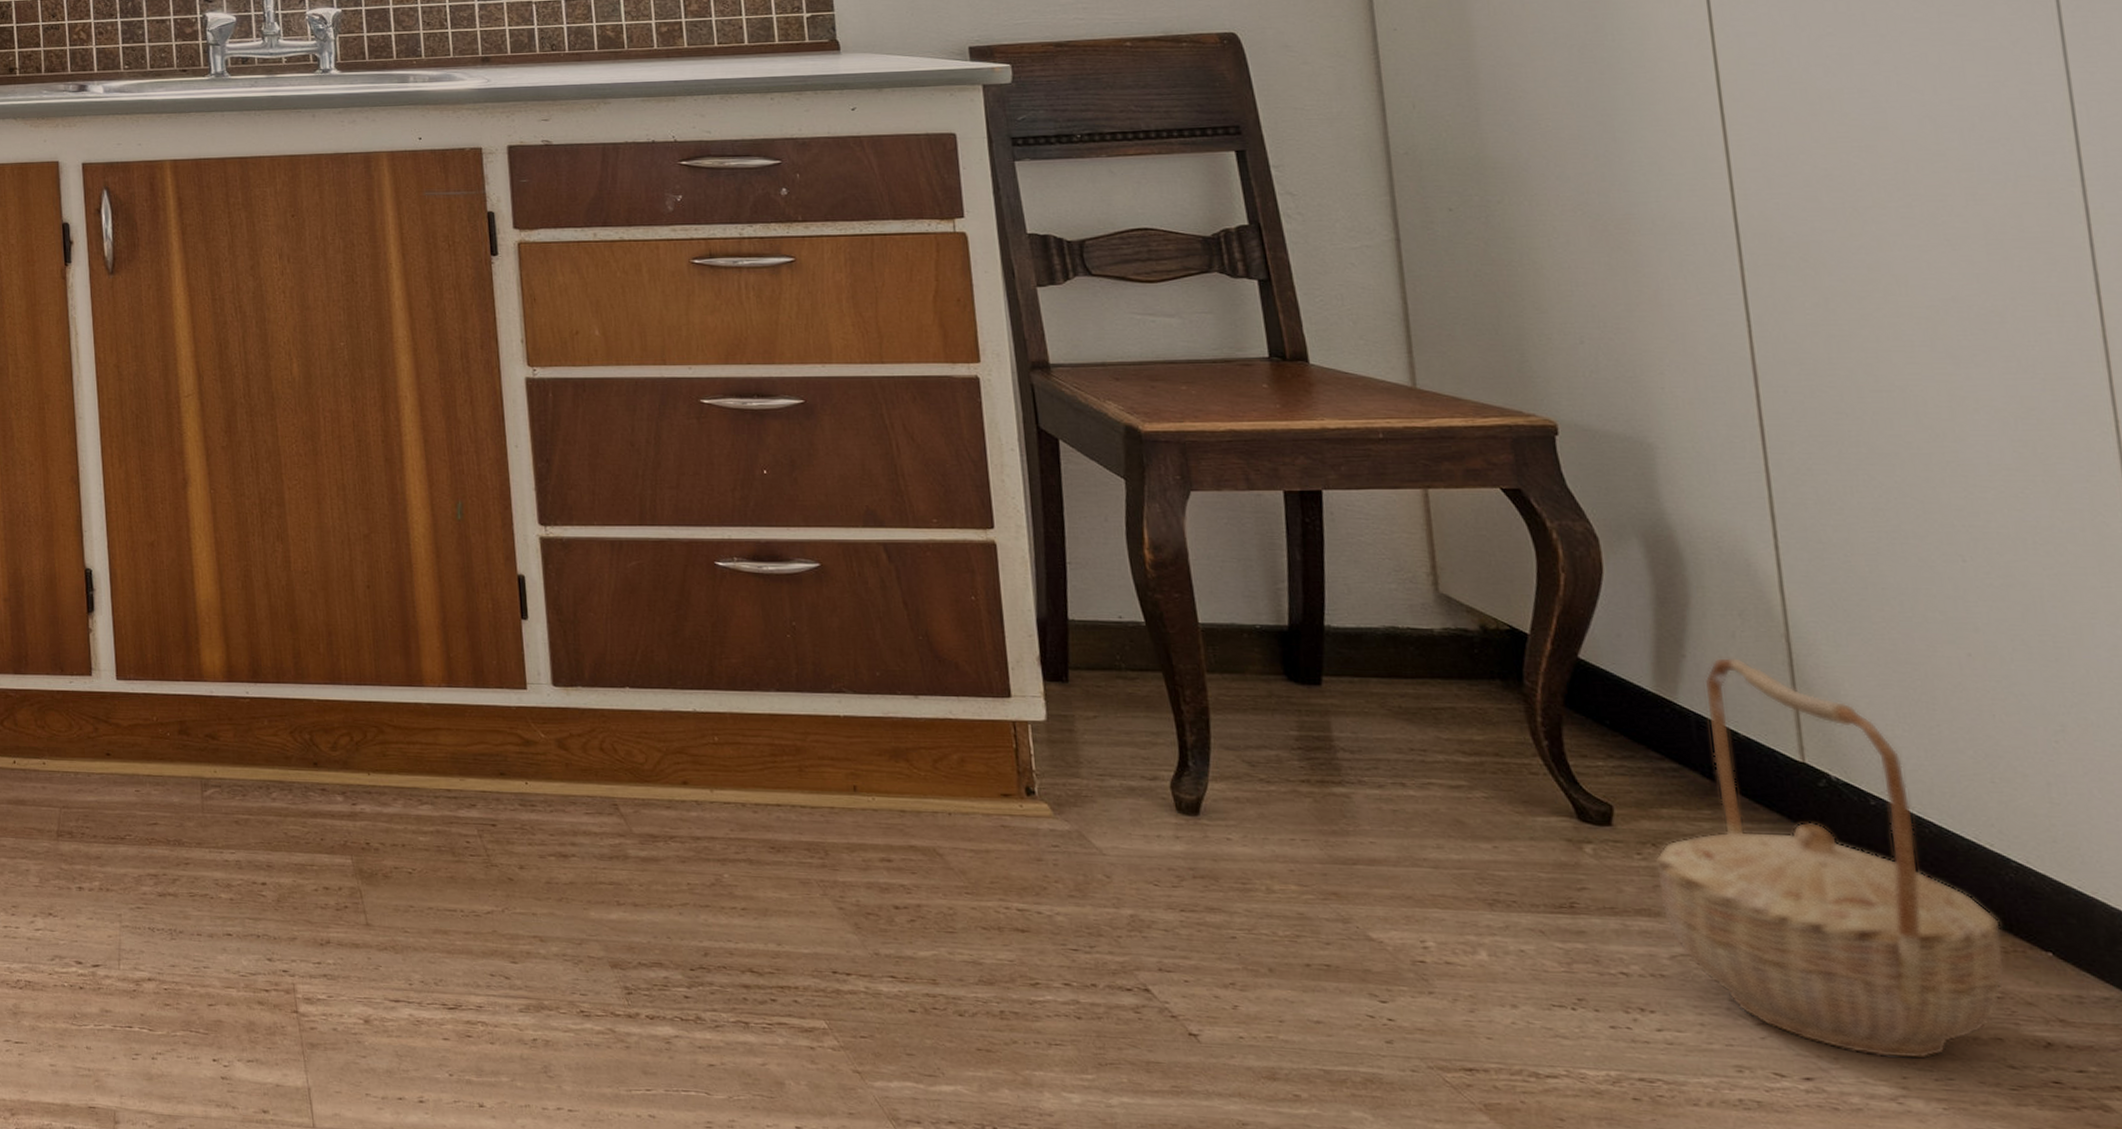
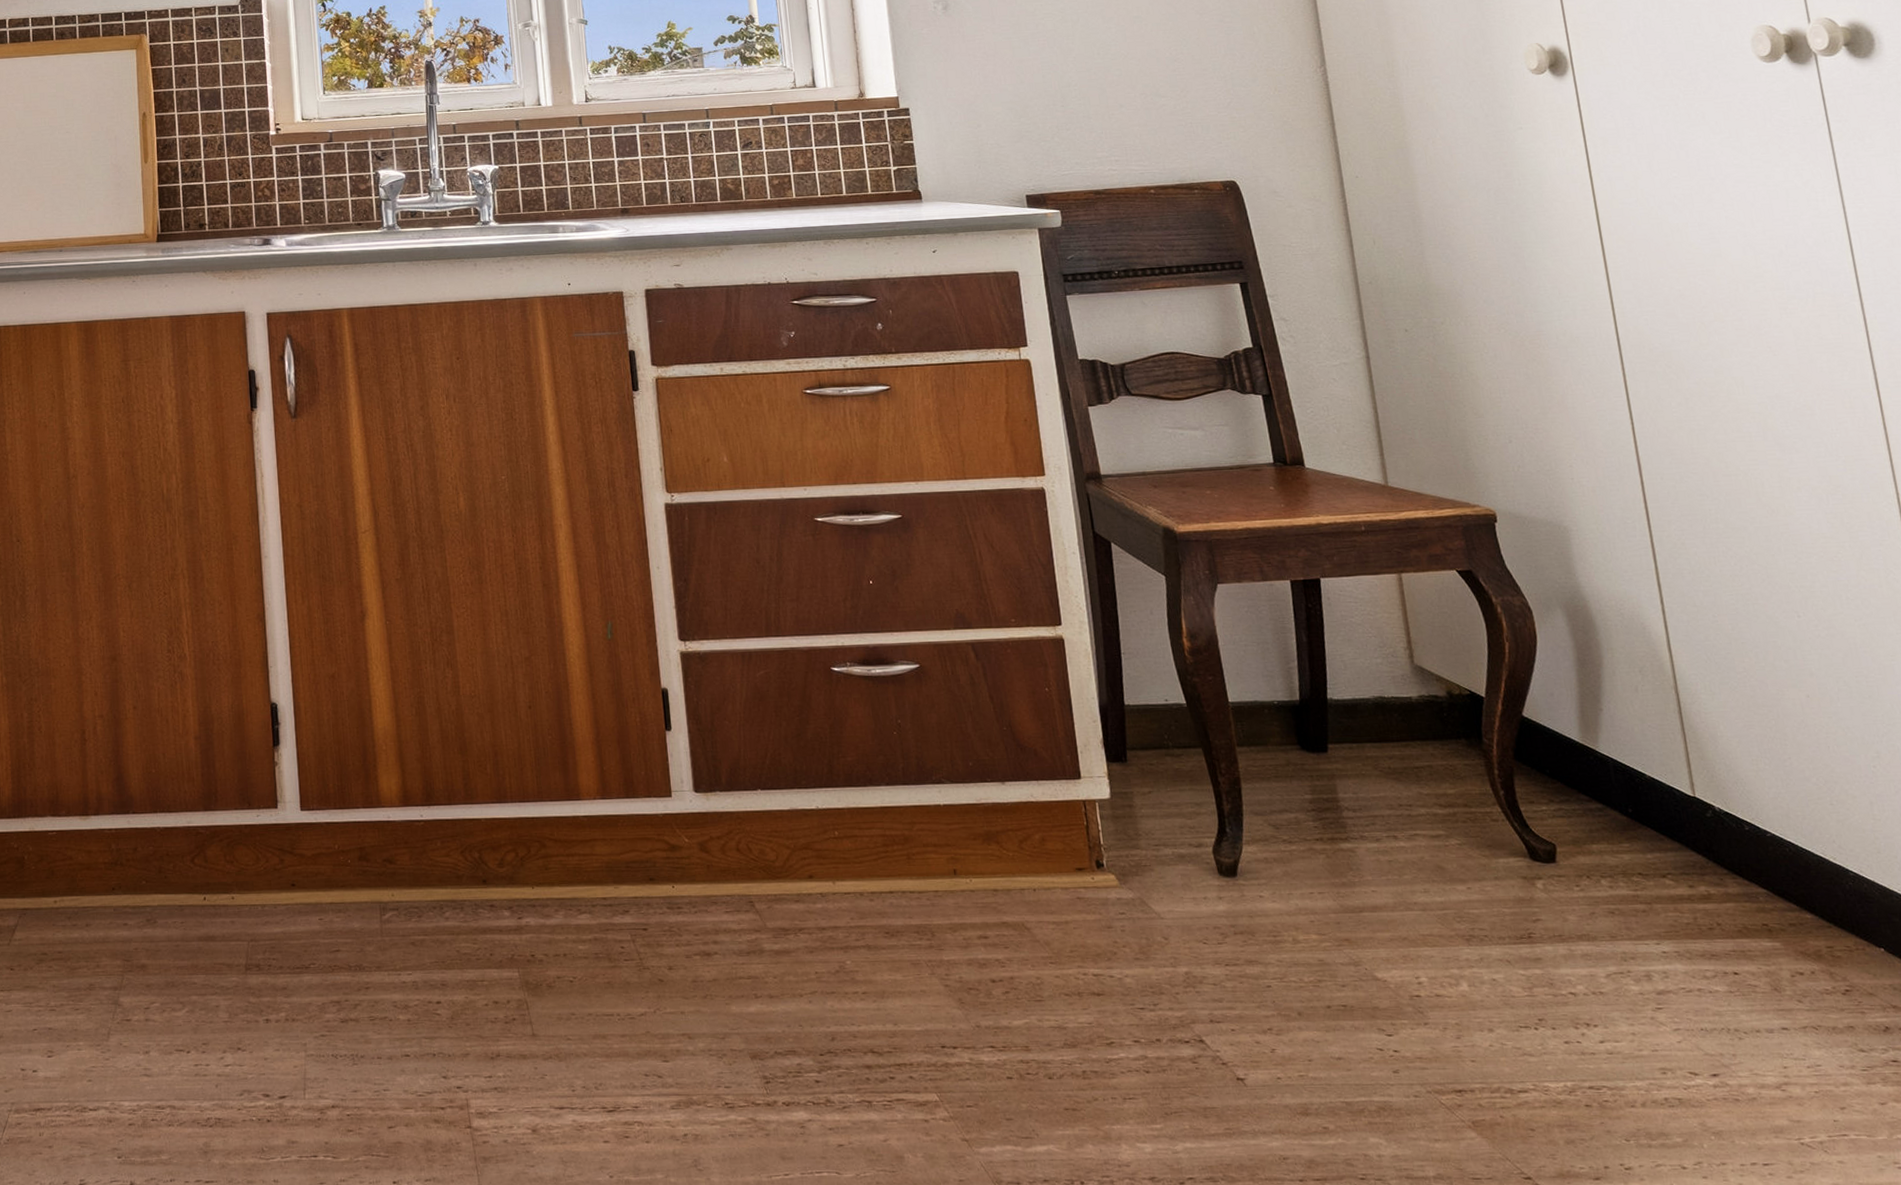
basket: present [1654,657,2005,1060] -> none [1589,708,1852,1051]

